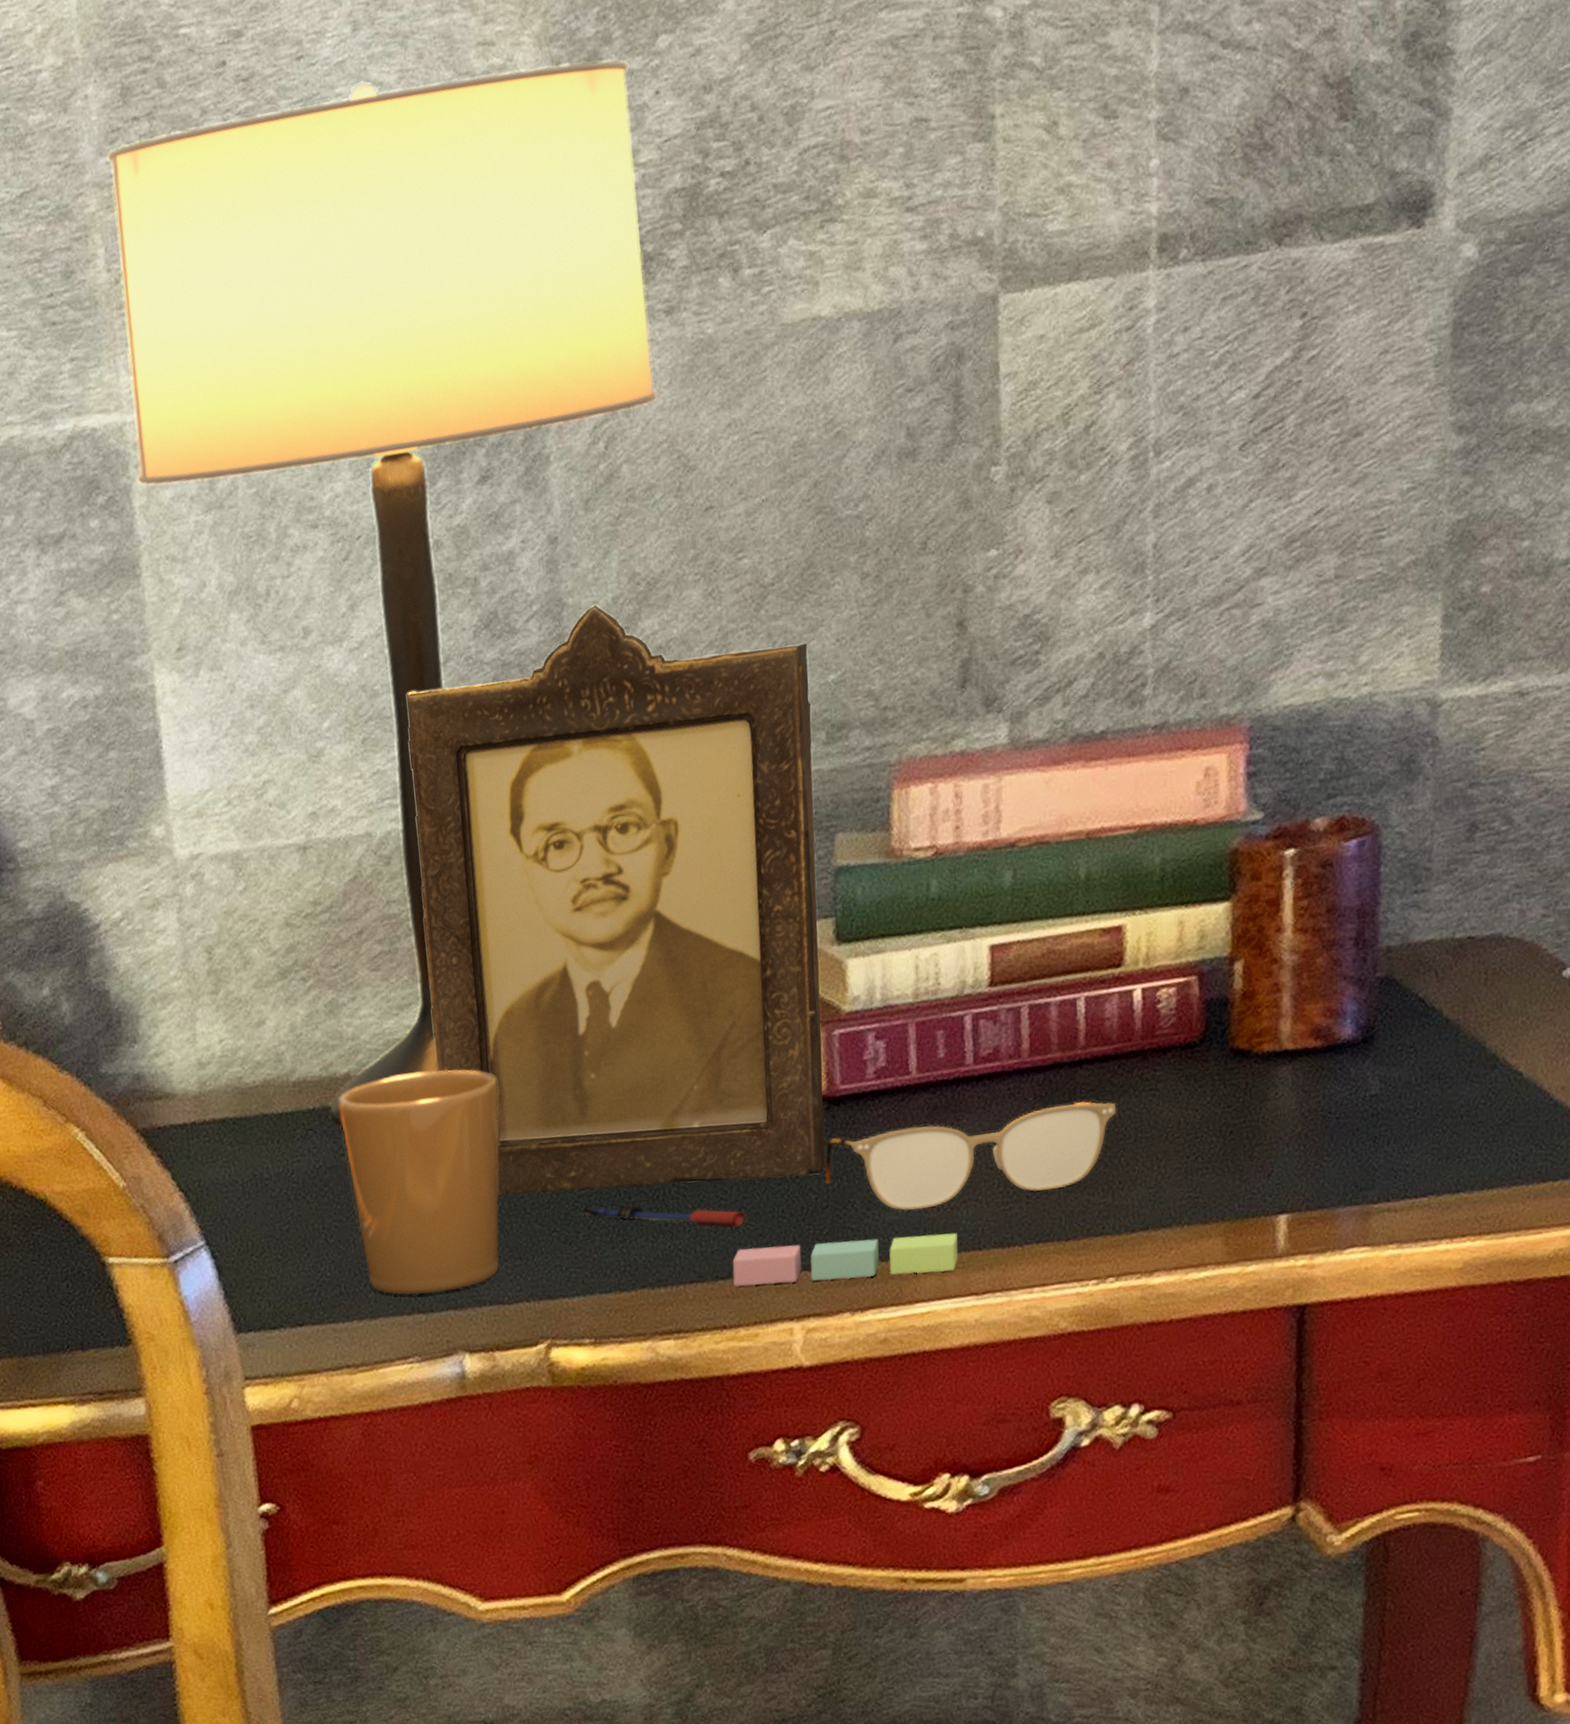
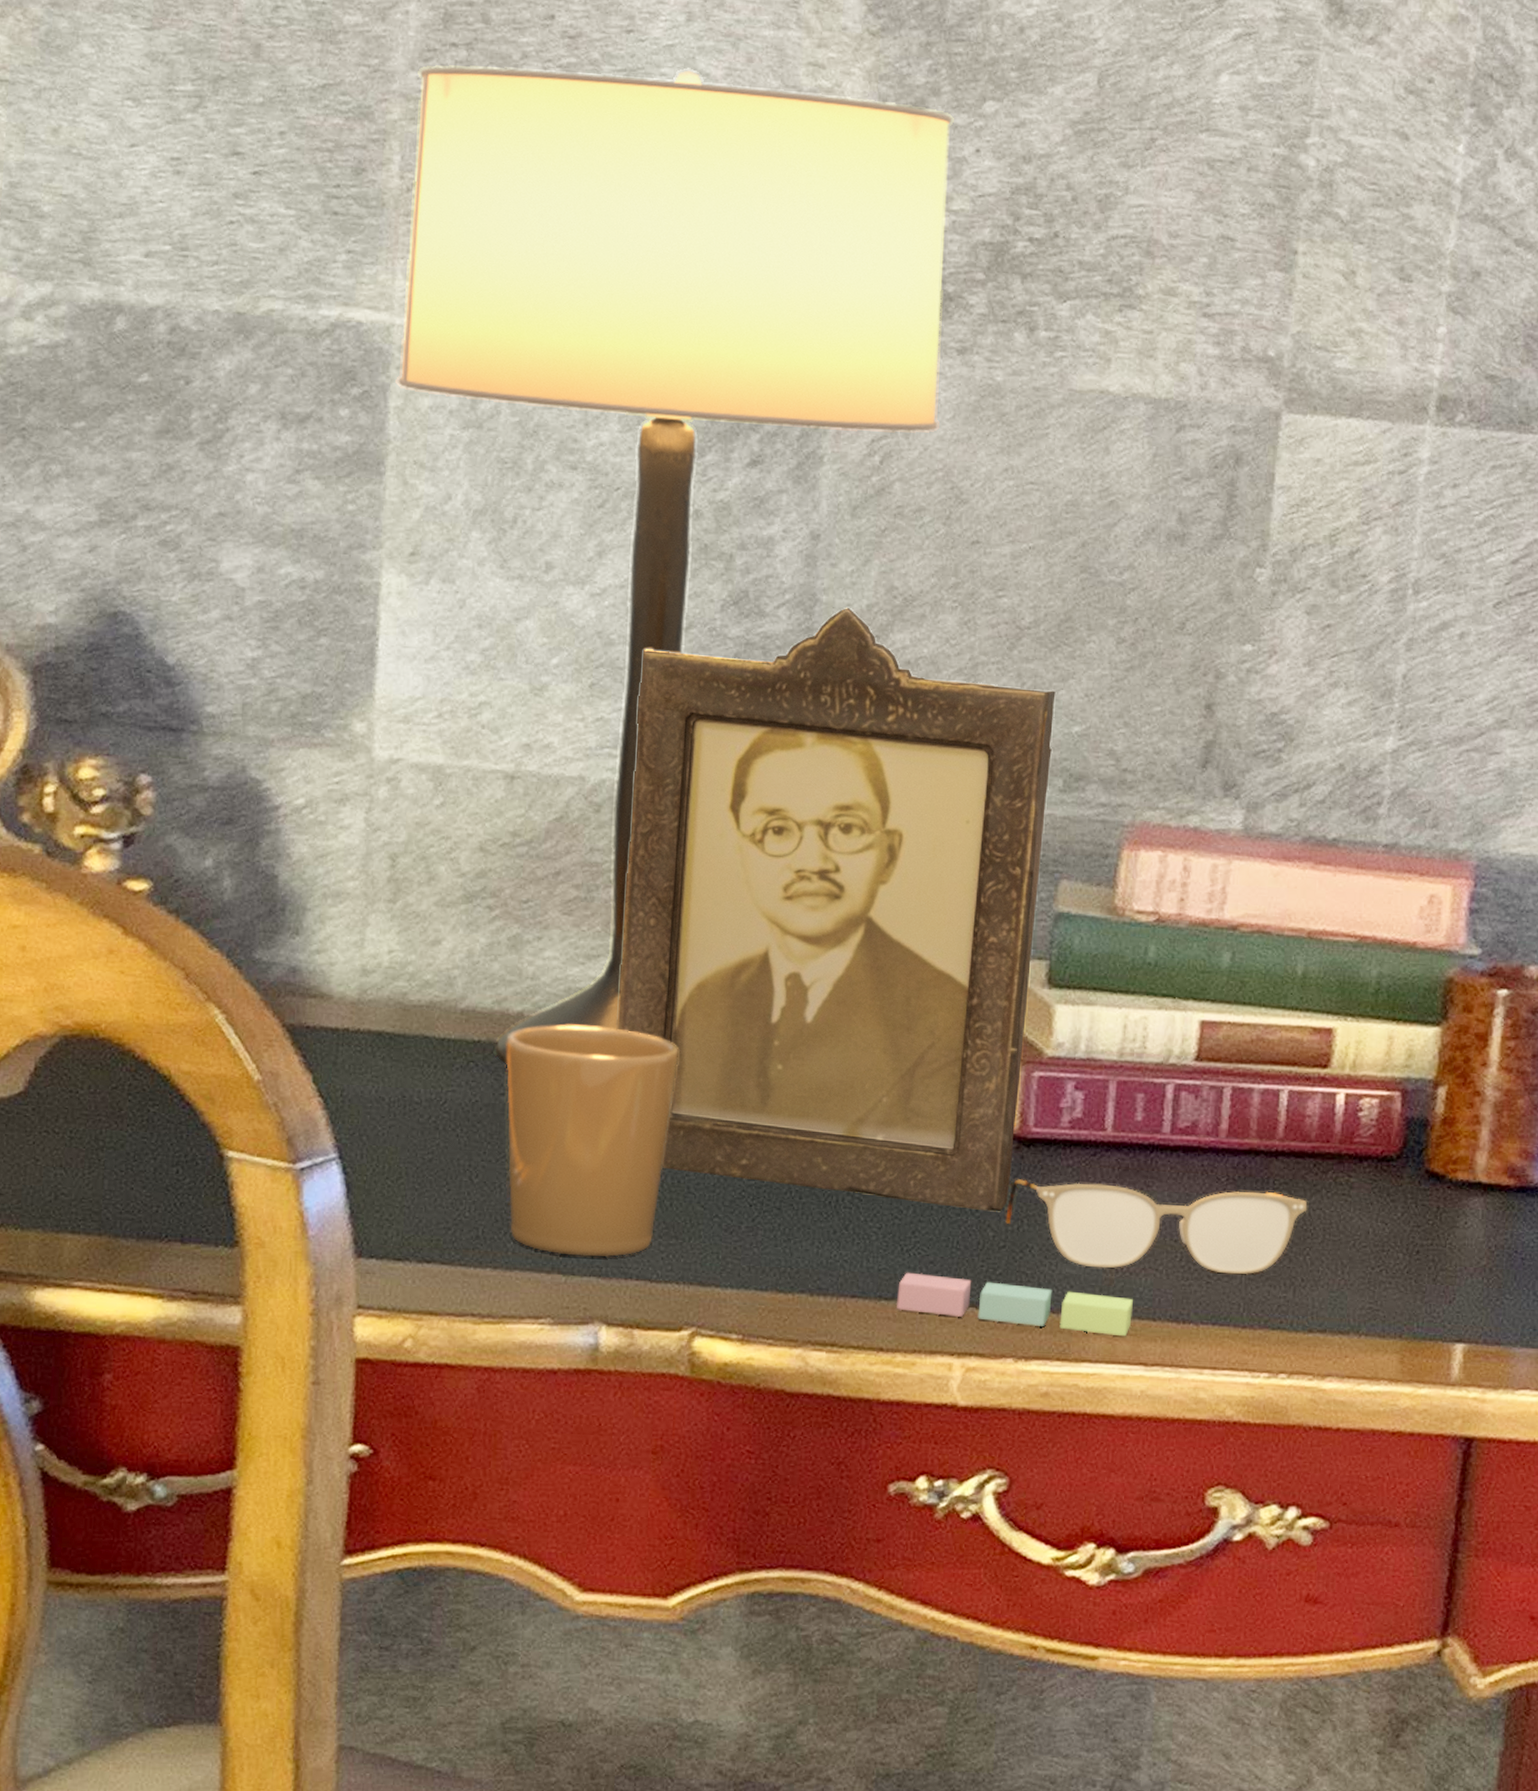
pen: present [581,1205,748,1228] -> none [747,1199,921,1250]

